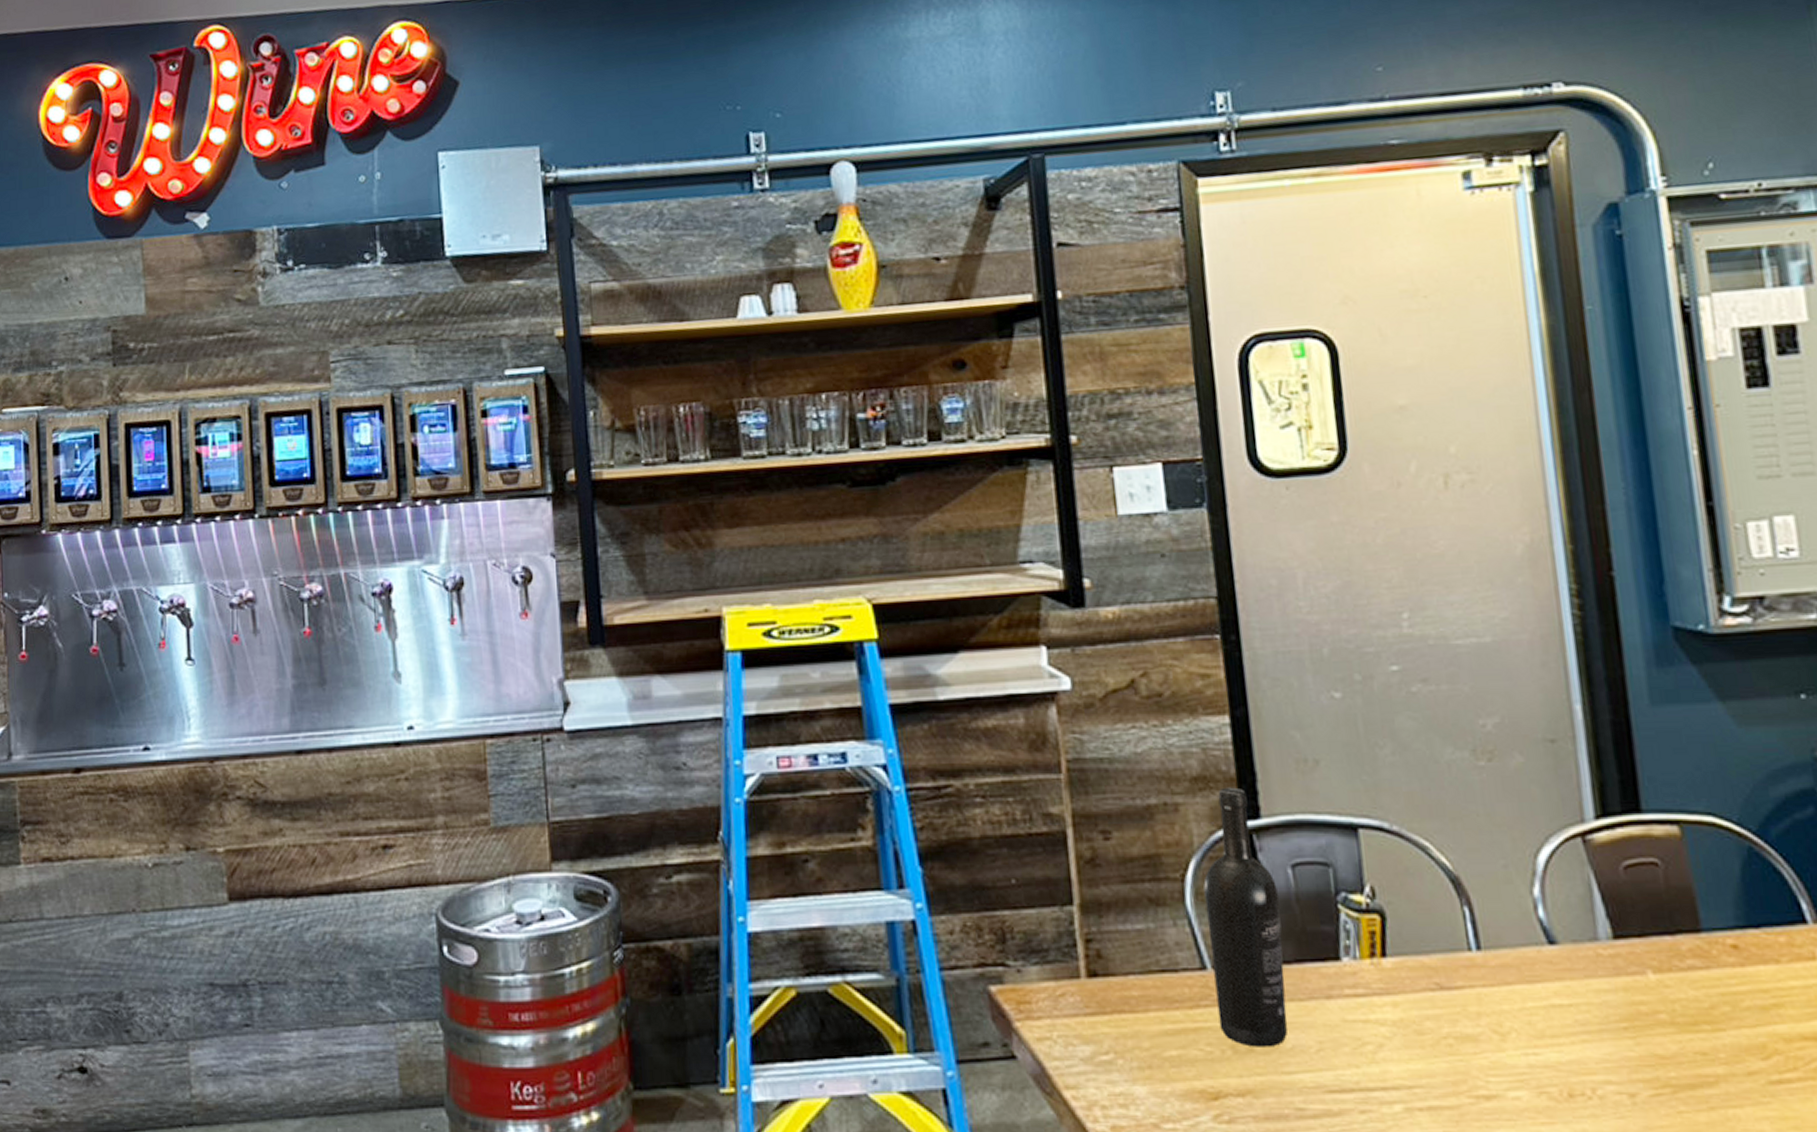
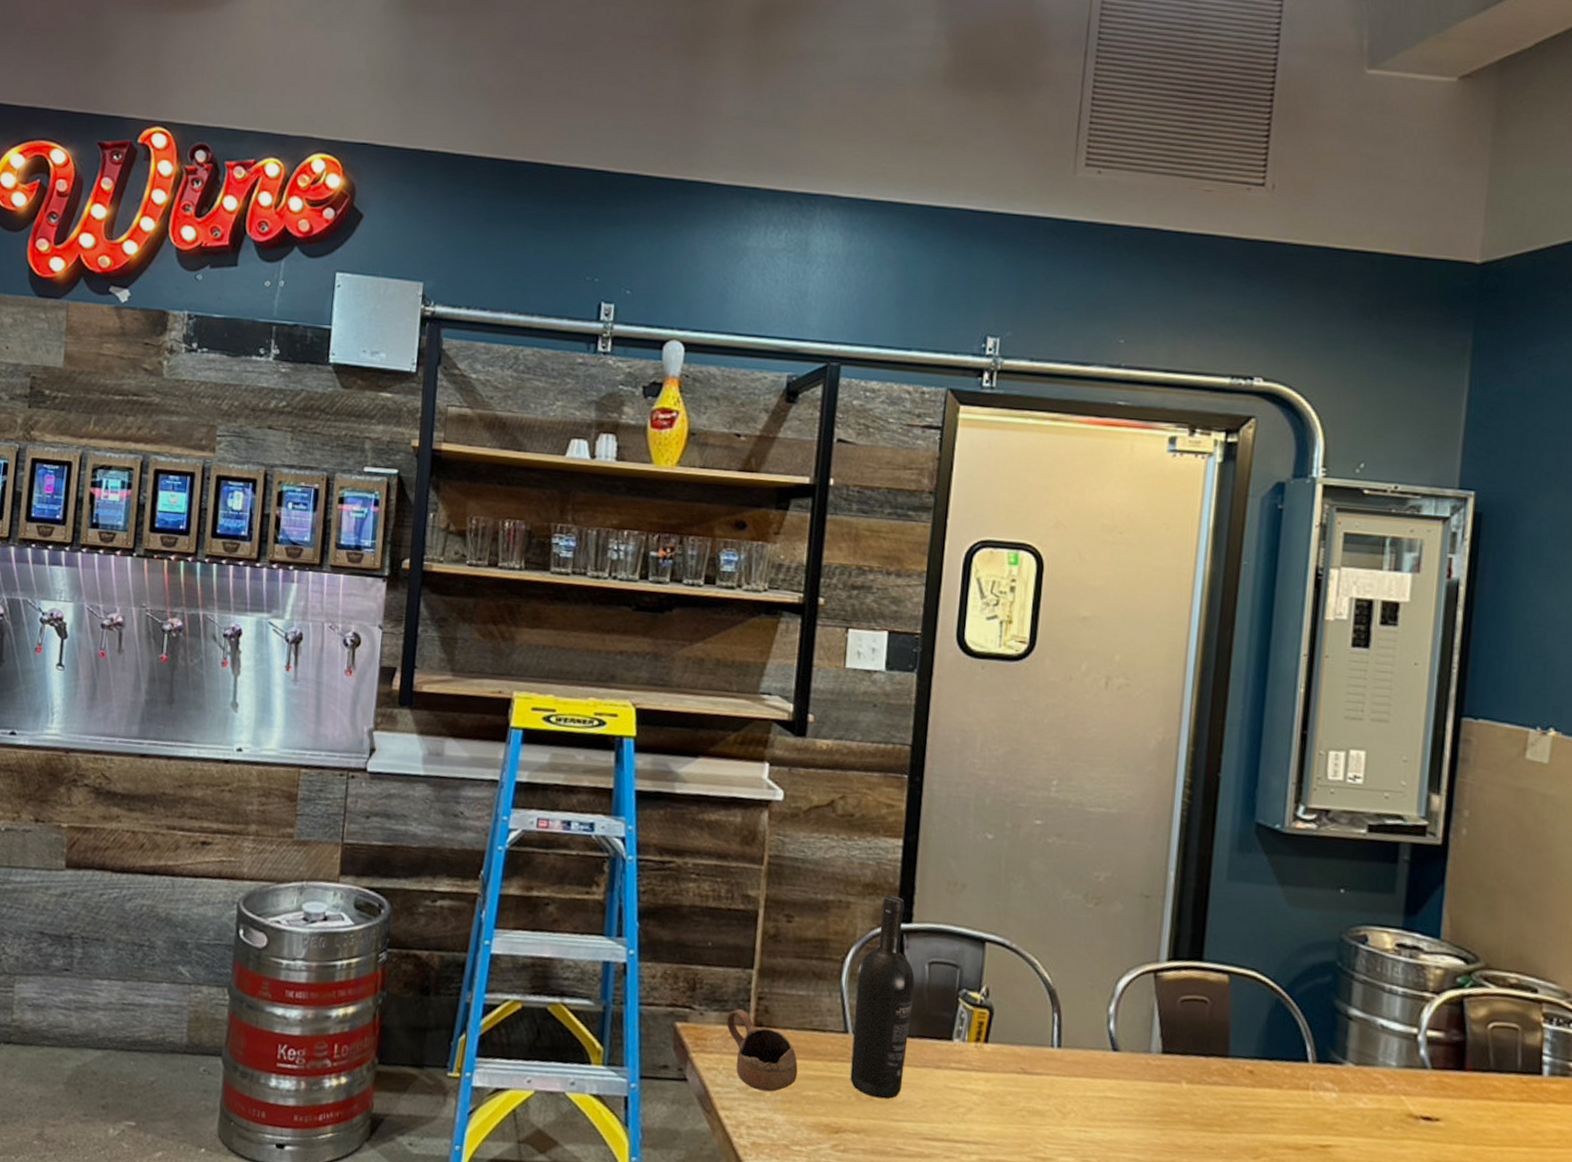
cup: none [1051,958,1153,1058] -> present [726,1009,798,1092]

